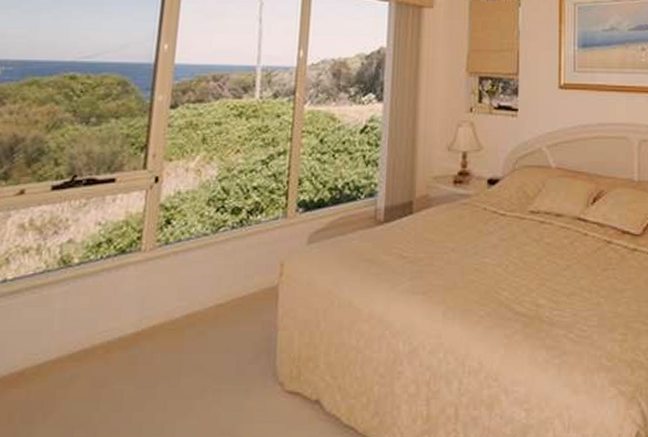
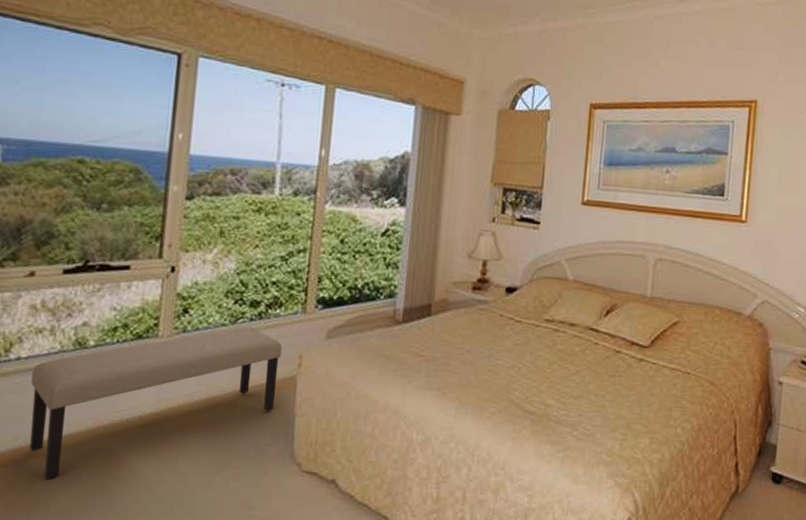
bench: none [10,235,264,411] -> present [30,326,283,479]

